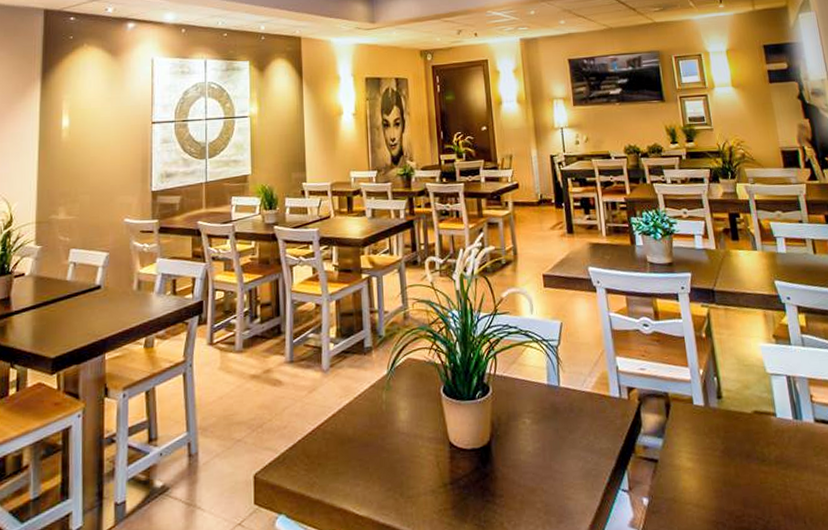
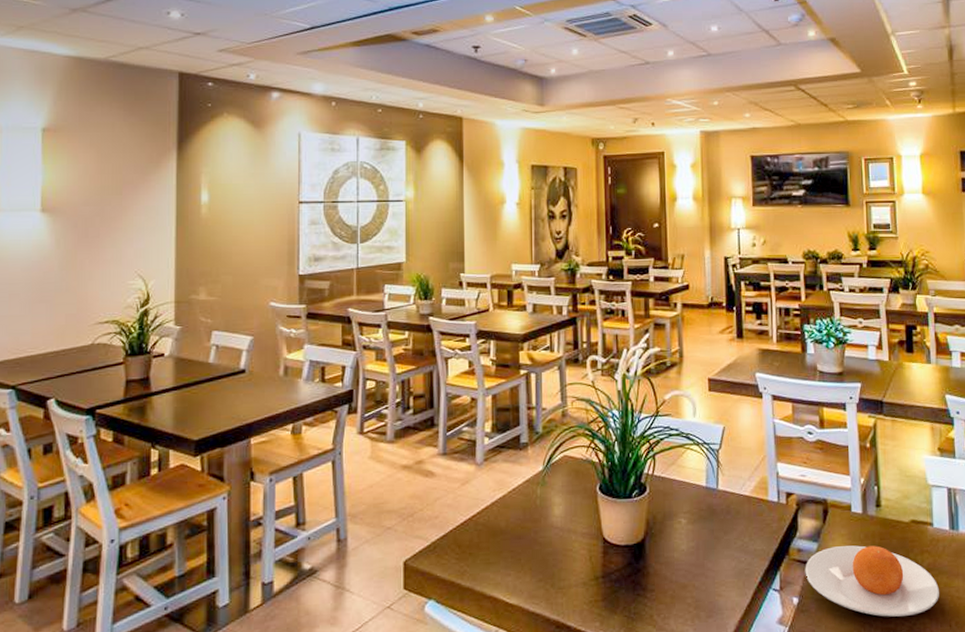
plate: none [652,439,791,516] -> present [805,545,939,617]

